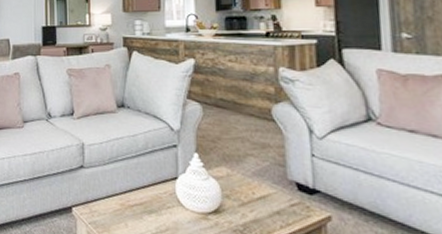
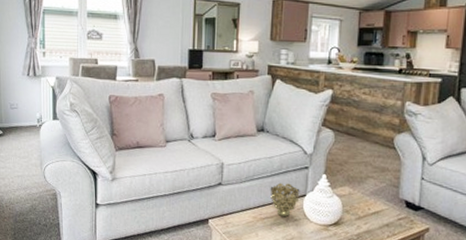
decorative bowl: none [136,164,171,204] -> present [270,182,300,217]

